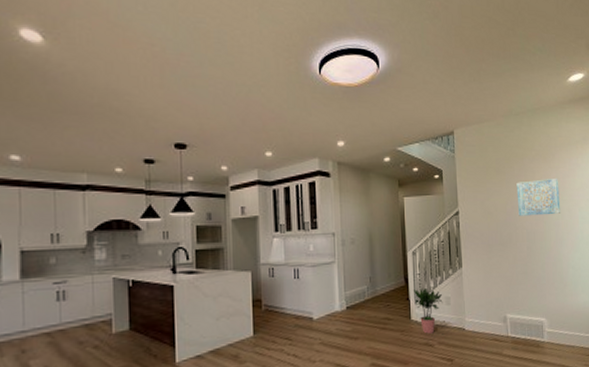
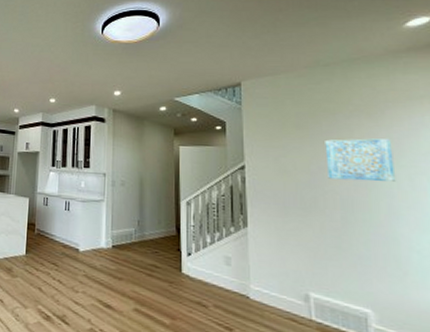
potted plant: present [414,287,443,334] -> none [186,240,222,293]

